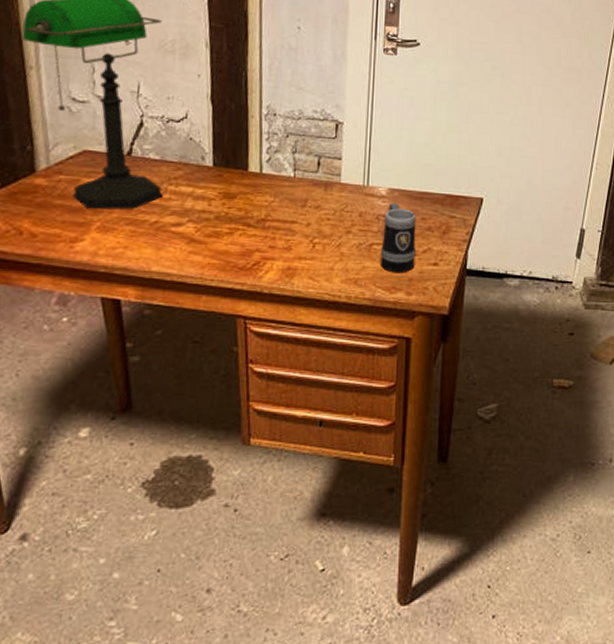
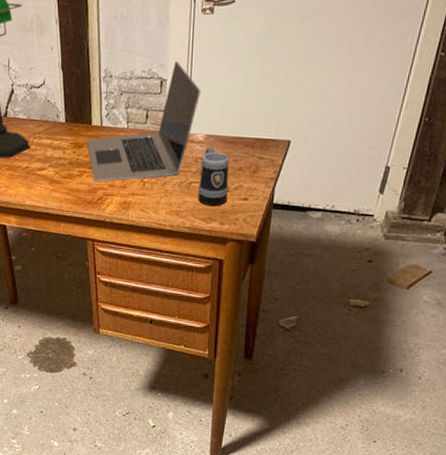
laptop: none [240,102,383,242] -> present [86,60,201,181]

